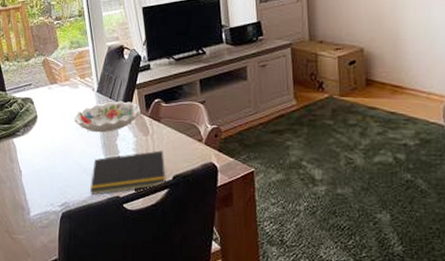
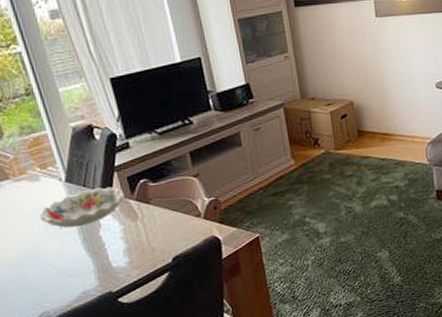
notepad: present [90,150,166,196] -> none [73,233,166,298]

